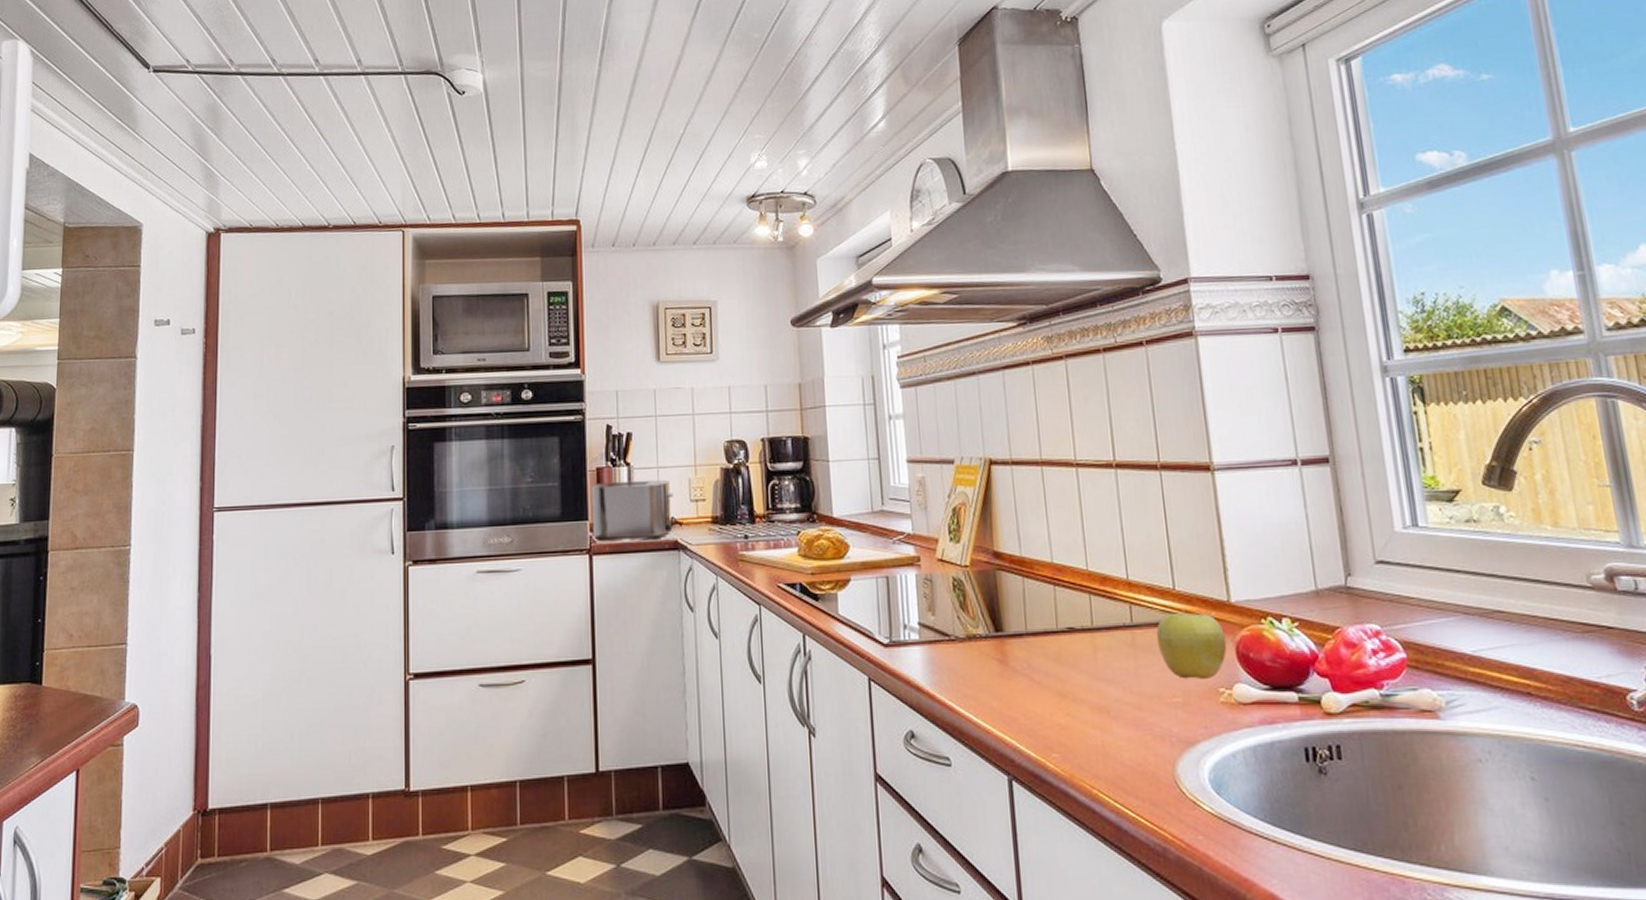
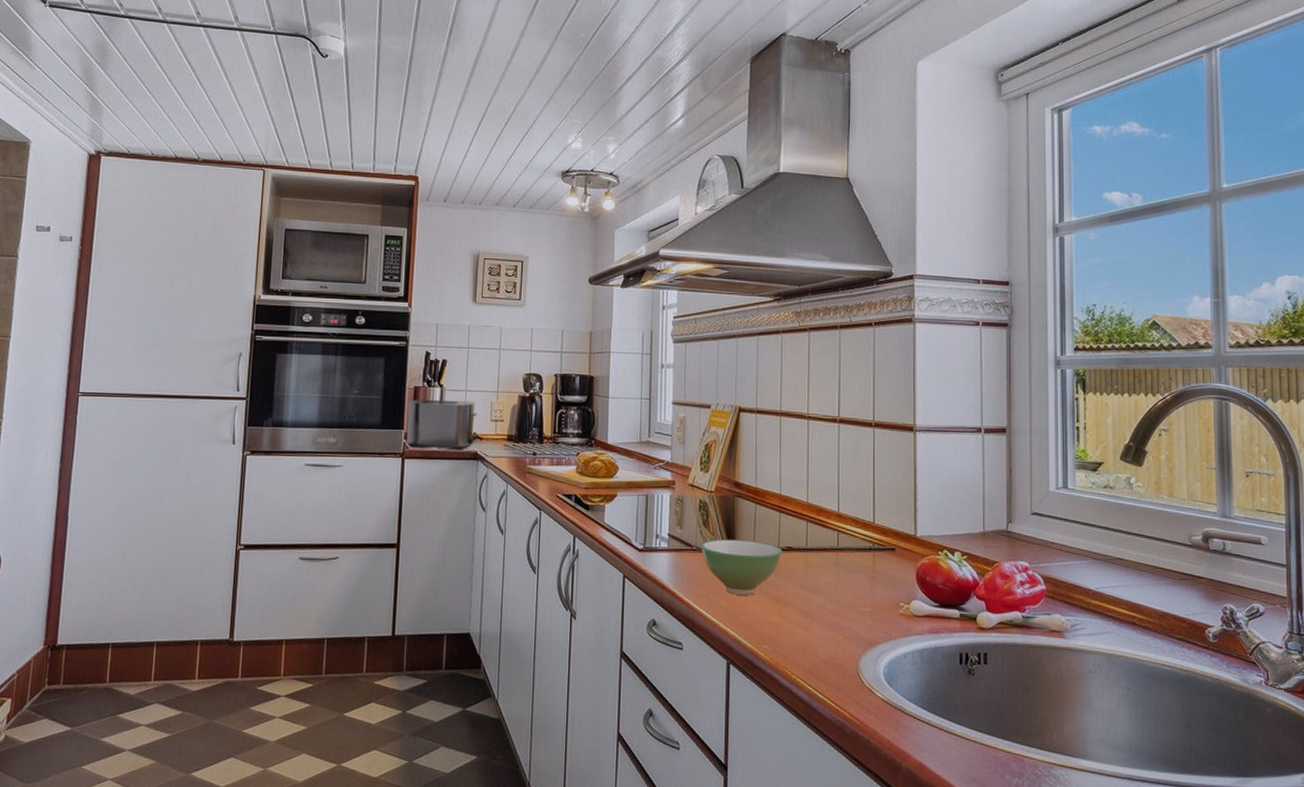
bowl: none [959,622,1064,693] -> present [700,539,783,595]
fruit: present [1156,610,1227,679] -> none [855,540,910,595]

